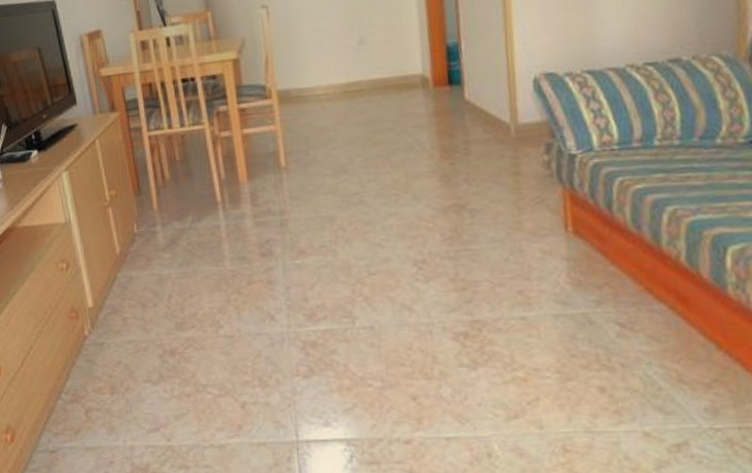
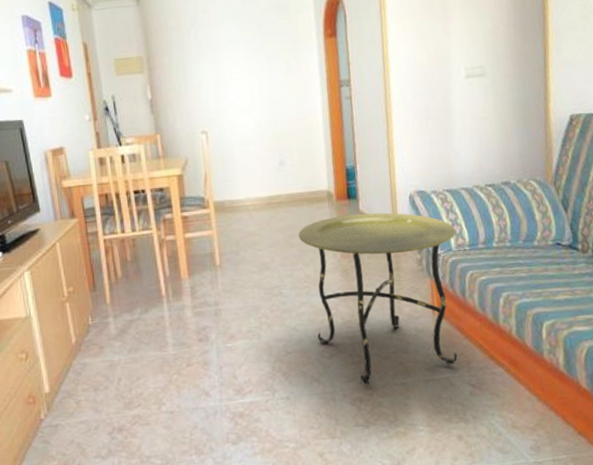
side table: none [383,101,600,319] -> present [298,212,458,387]

